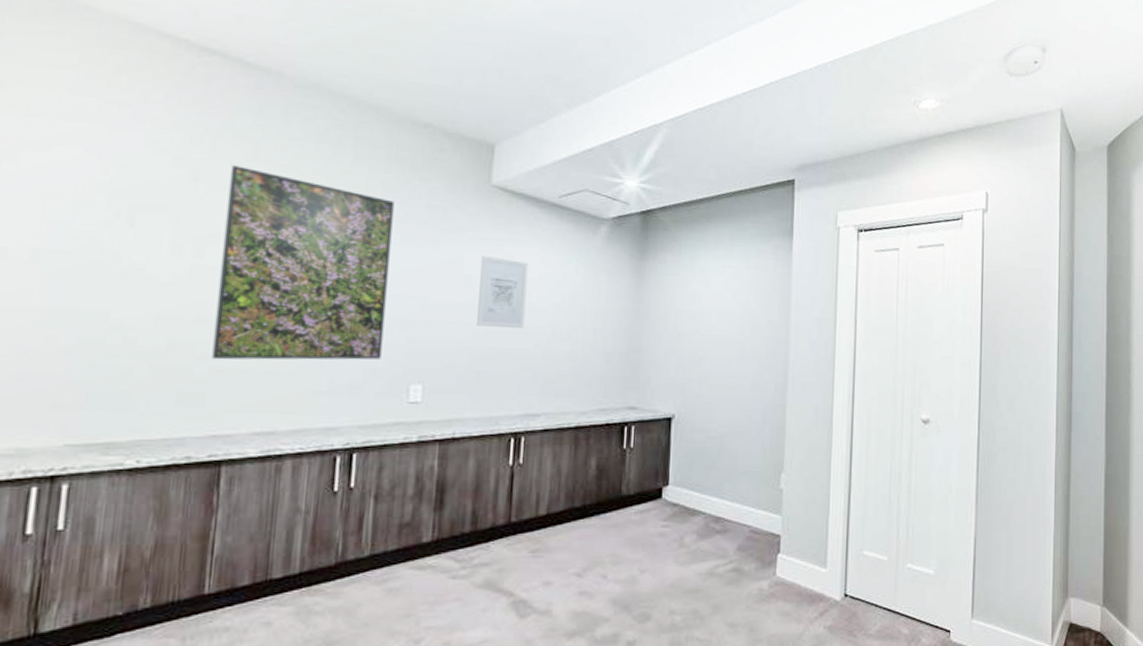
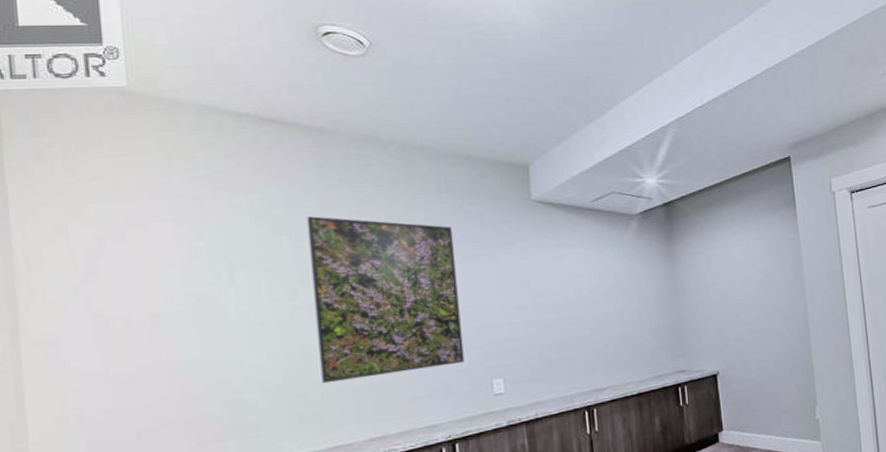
wall art: present [477,255,528,329] -> none [534,261,580,322]

